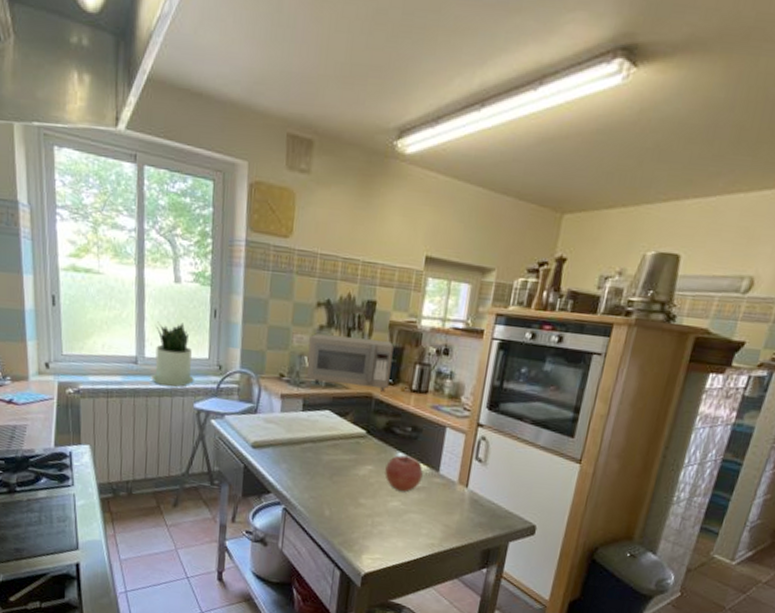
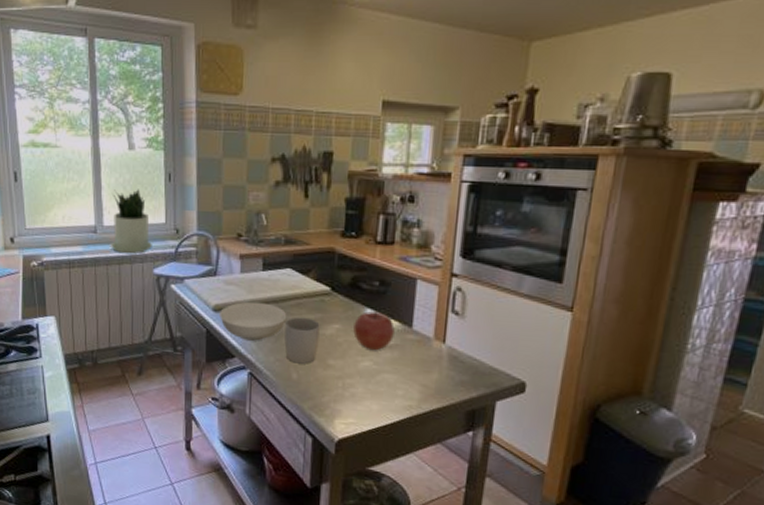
bowl: none [258,440,324,478] -> present [220,301,287,341]
microwave: present [306,333,394,391] -> none [264,190,354,244]
mug: none [319,457,354,502] -> present [284,317,320,364]

